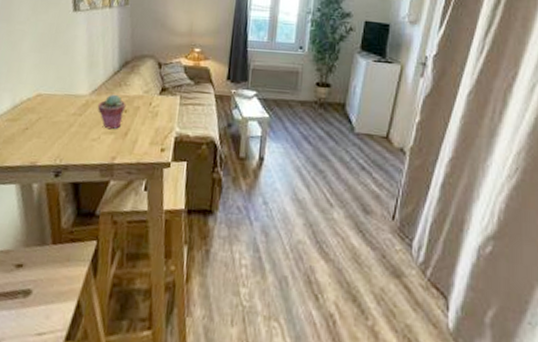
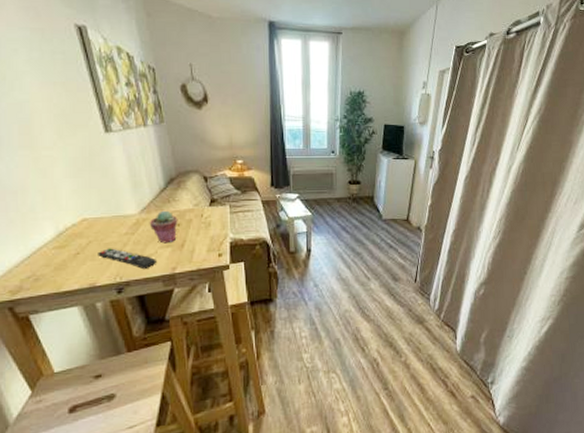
remote control: none [44,127,98,155] -> present [98,248,156,270]

